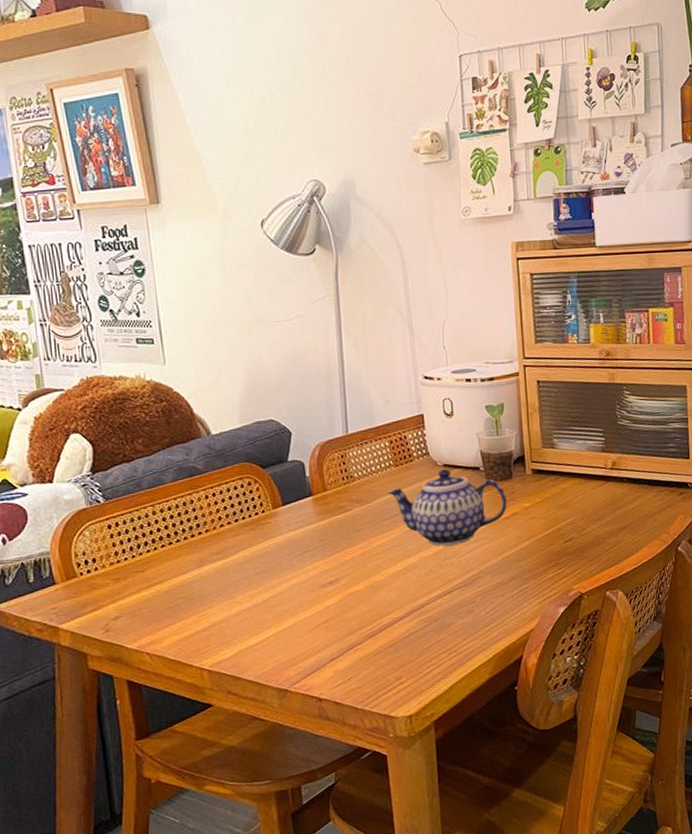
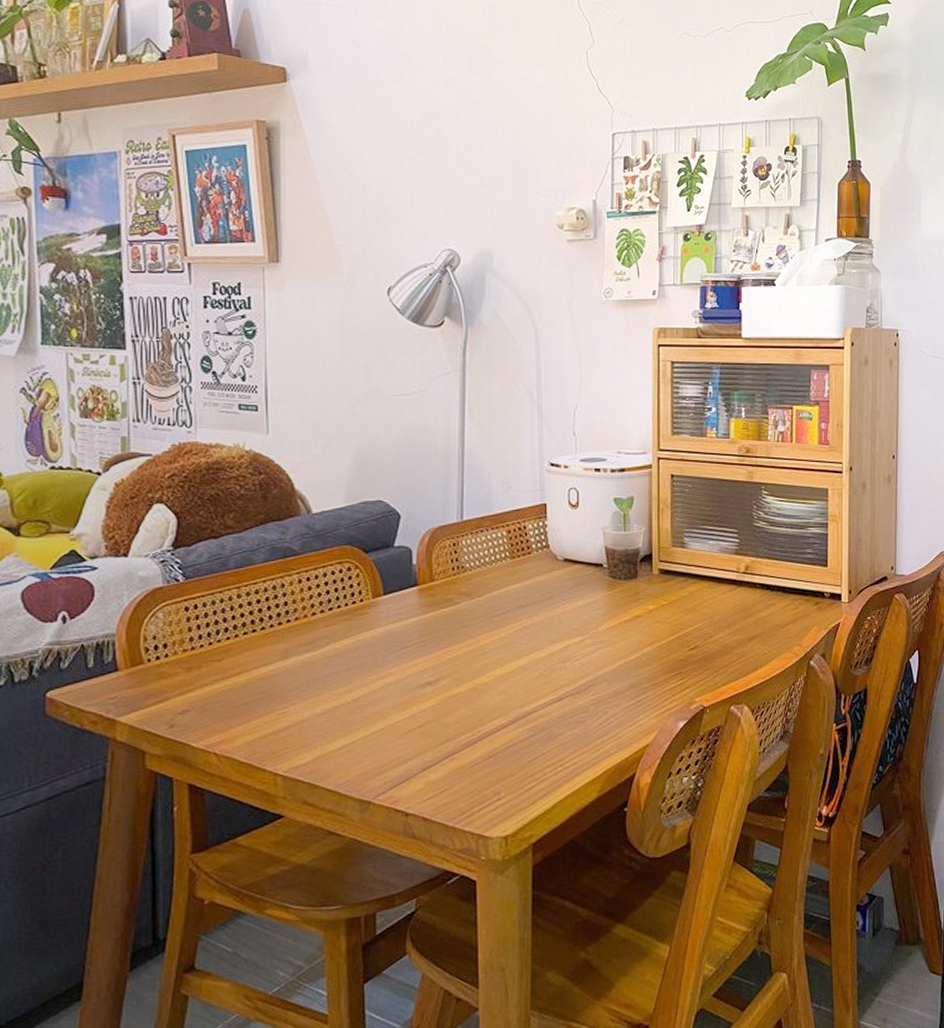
teapot: present [387,469,507,546] -> none [500,564,630,648]

